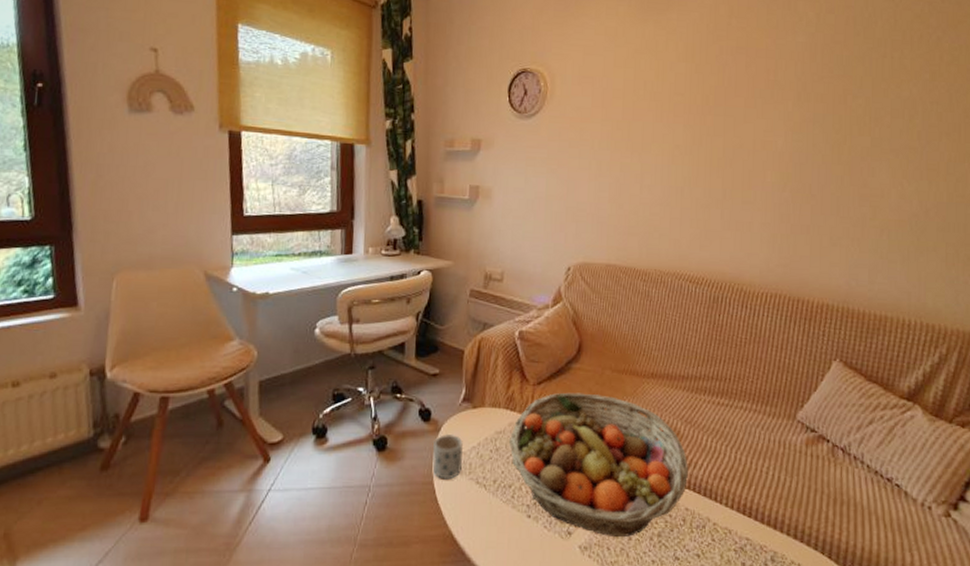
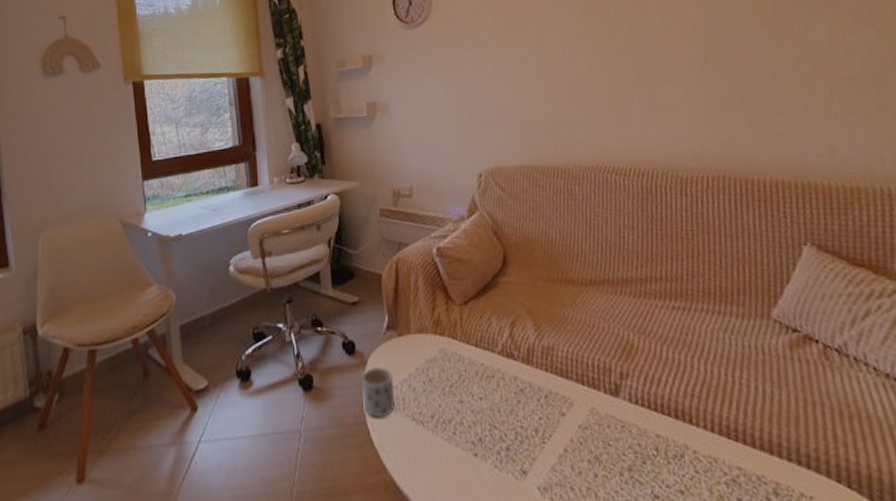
fruit basket: present [509,392,688,537] -> none [442,309,653,474]

